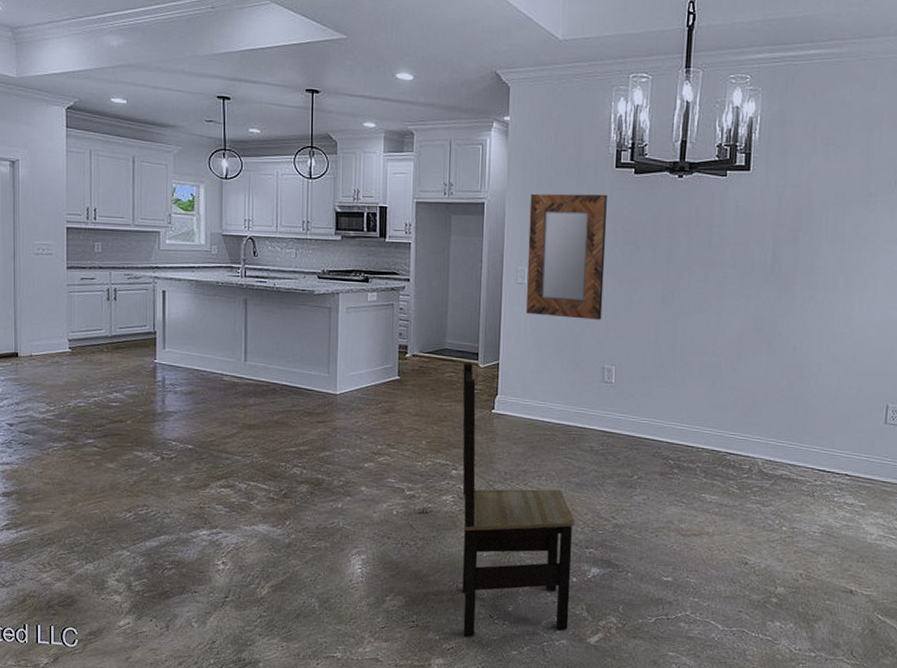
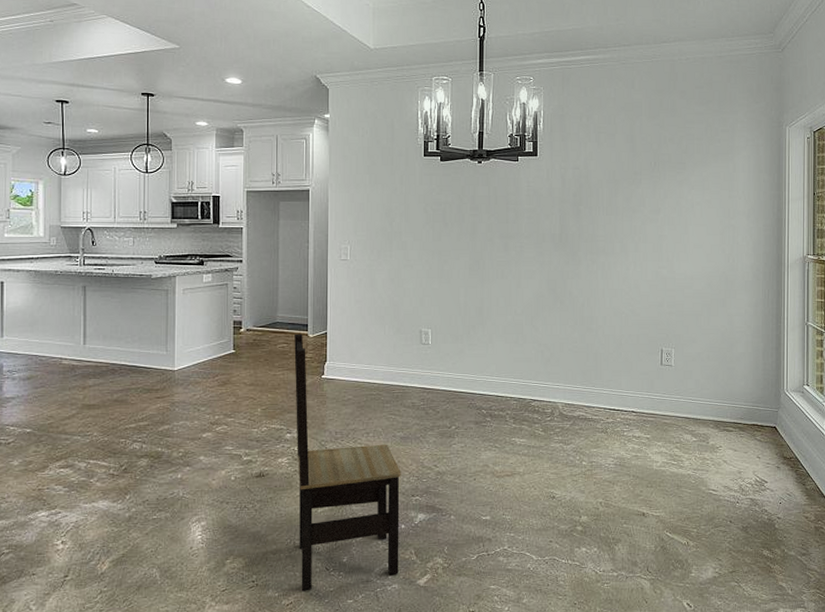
home mirror: present [526,193,607,320] -> none [349,179,419,289]

